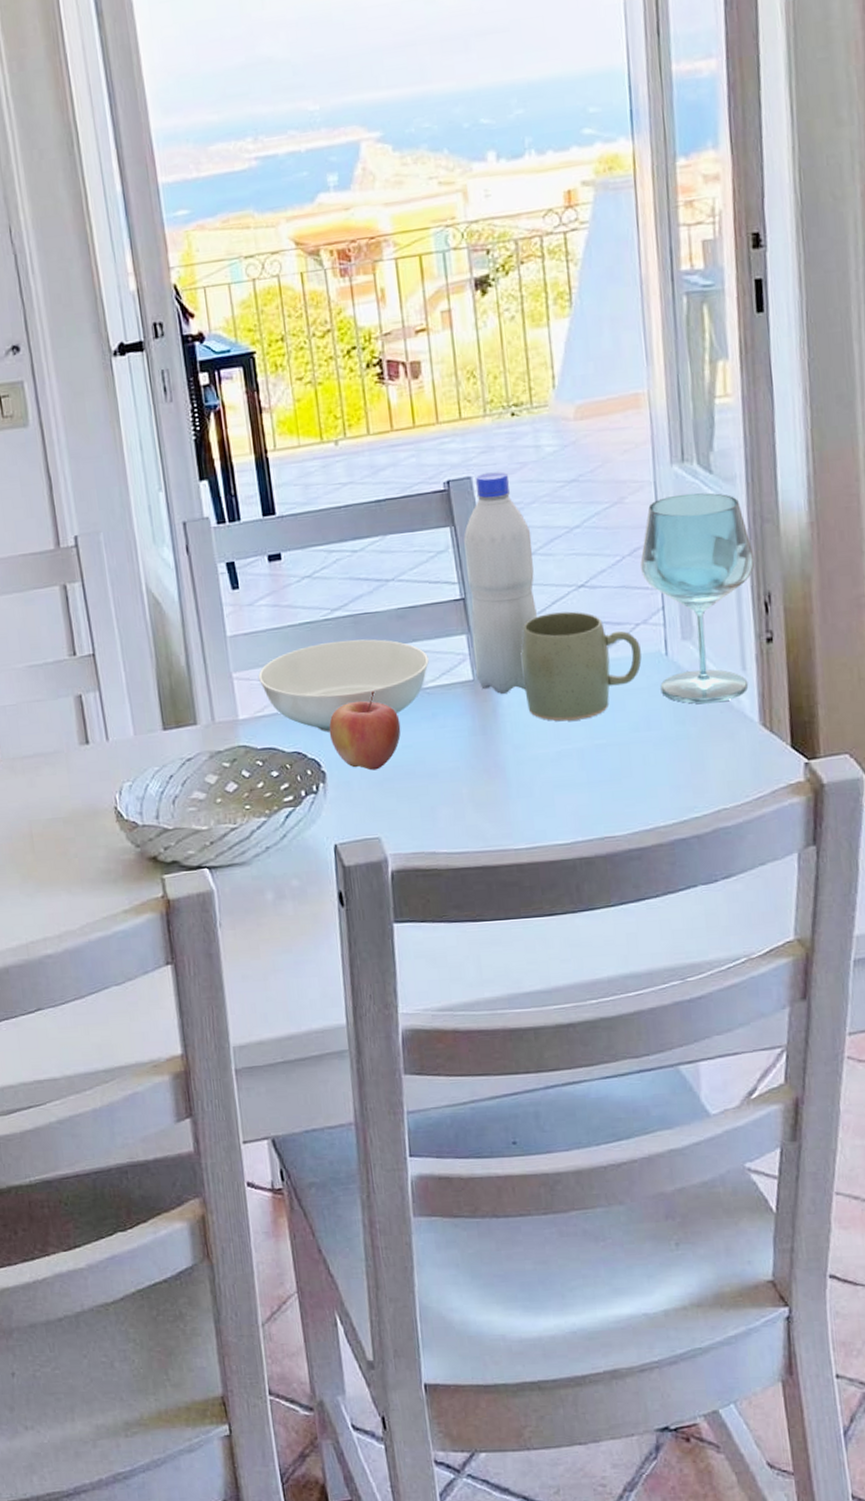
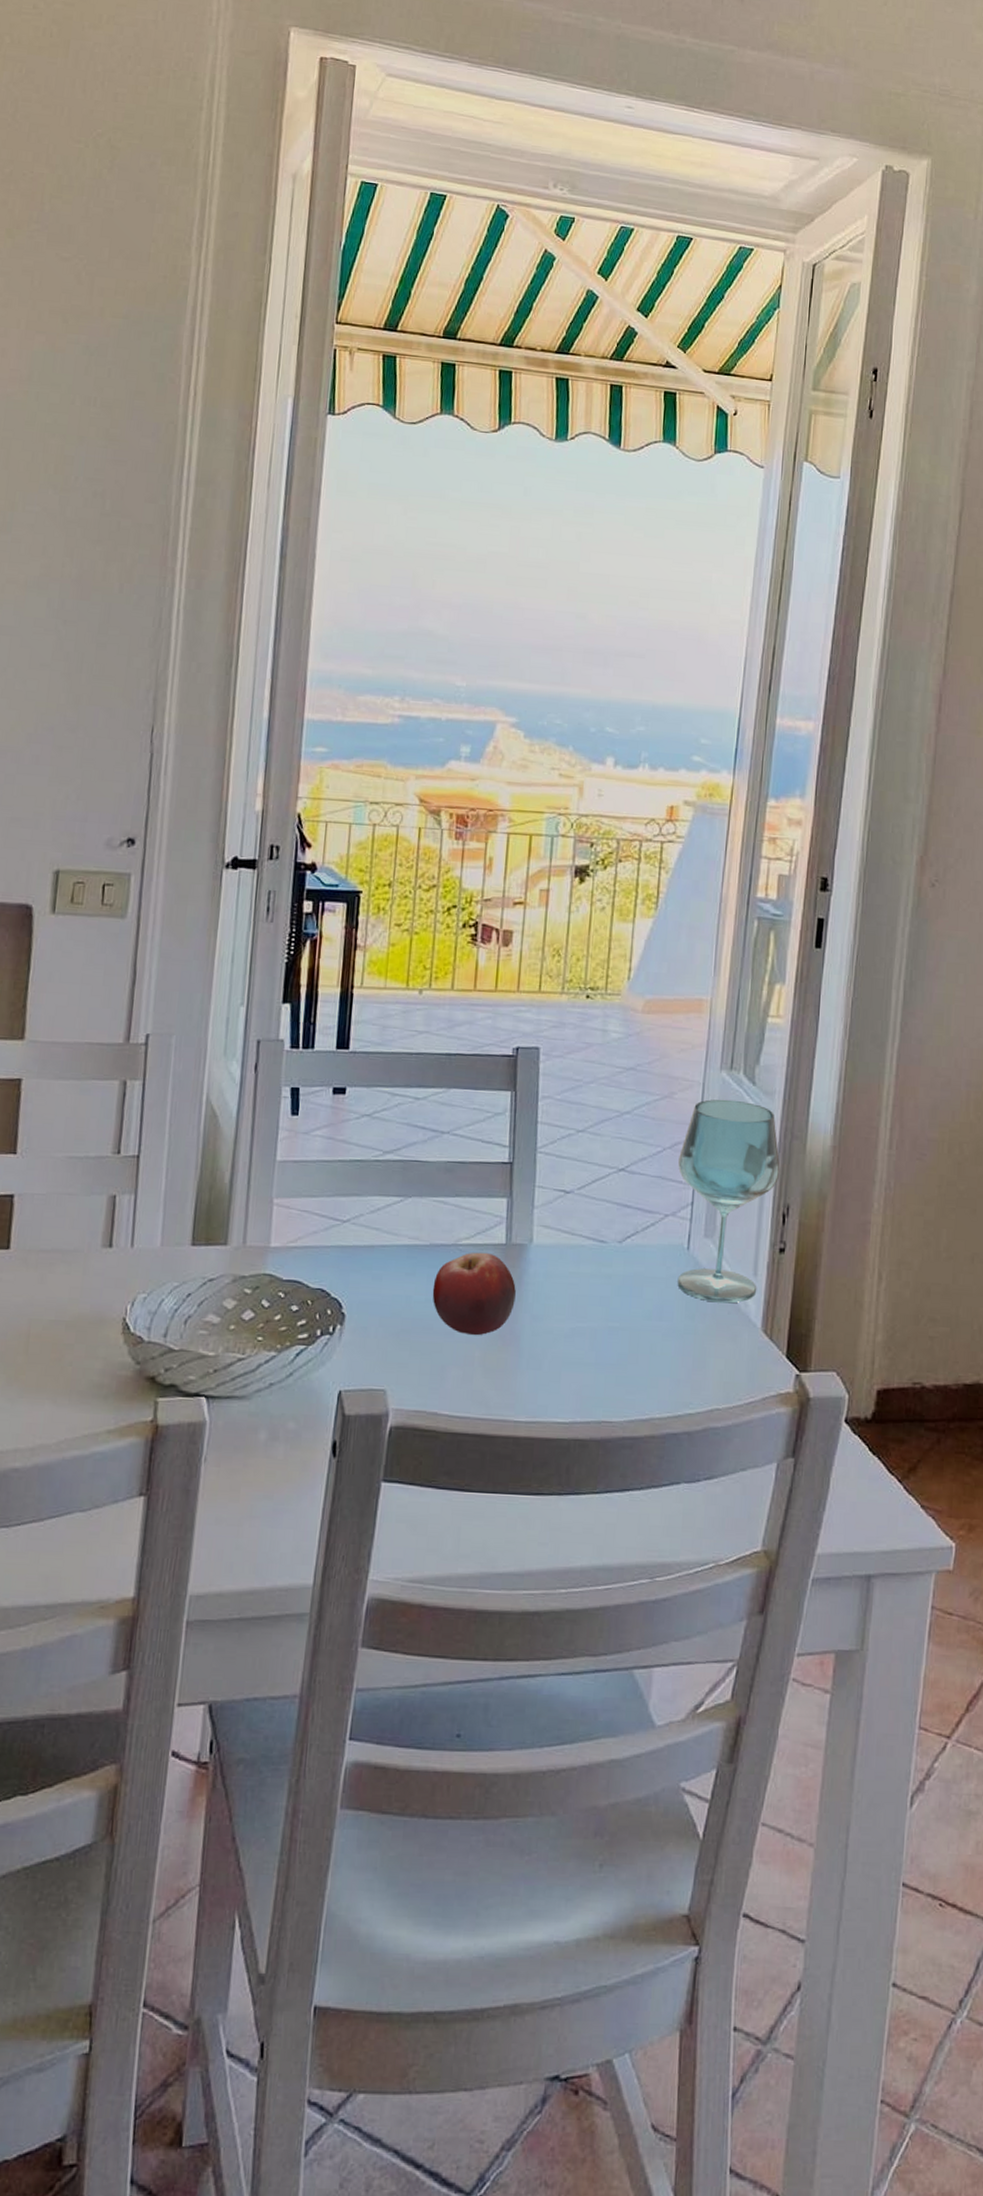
bowl: present [258,639,429,732] -> none [298,1183,468,1274]
apple: present [328,691,401,771] -> none [356,1239,428,1320]
fruit: none [407,691,494,774] -> present [432,1252,516,1336]
water bottle: present [463,472,537,694] -> none [509,1046,585,1262]
mug: present [520,611,642,722] -> none [552,1190,666,1300]

